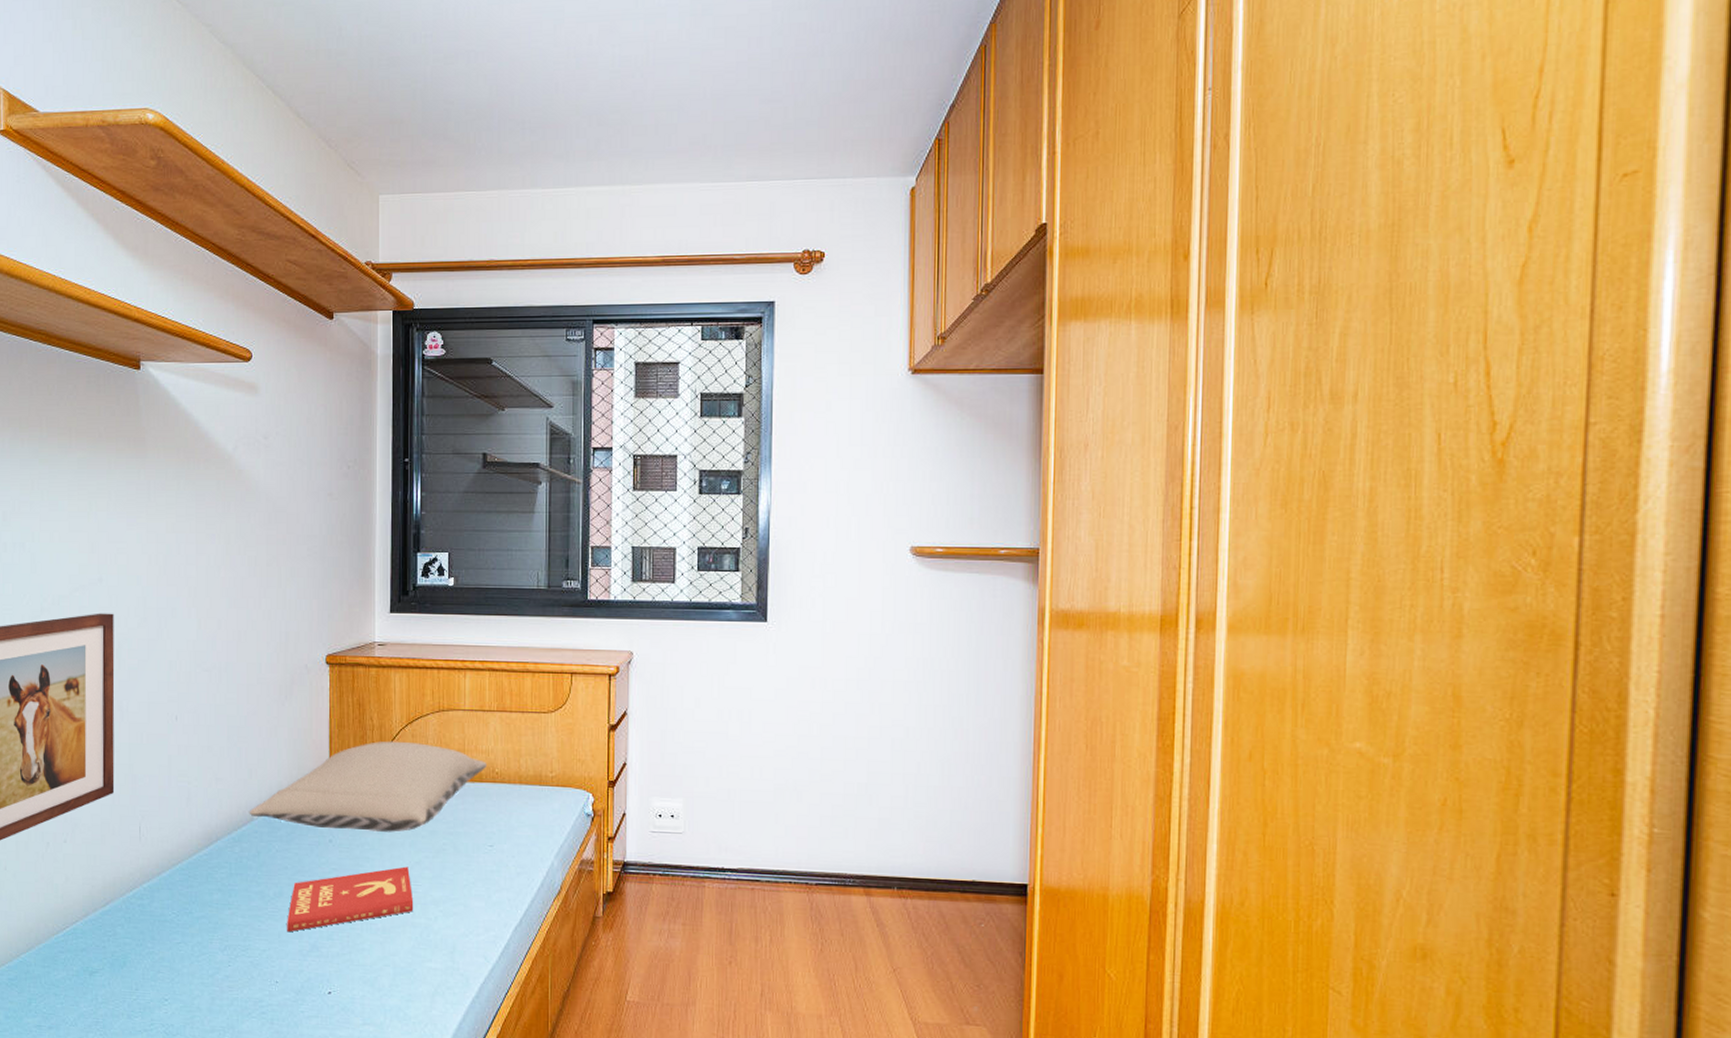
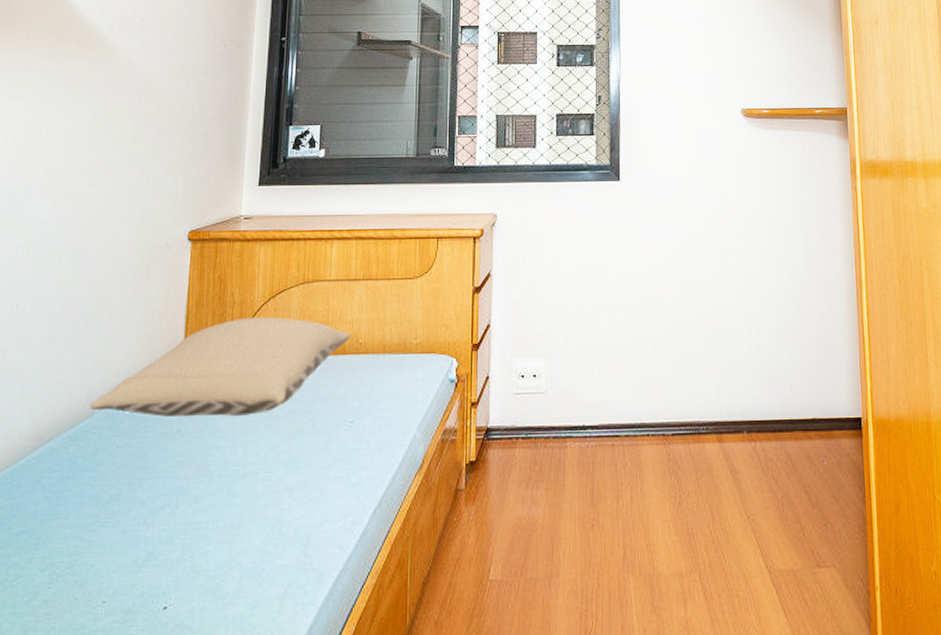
book: present [287,866,414,933] -> none [121,452,267,541]

